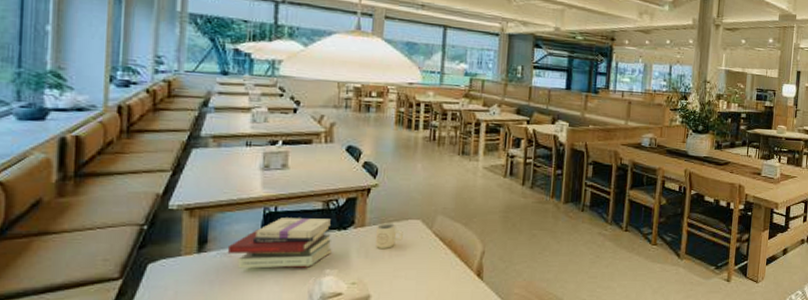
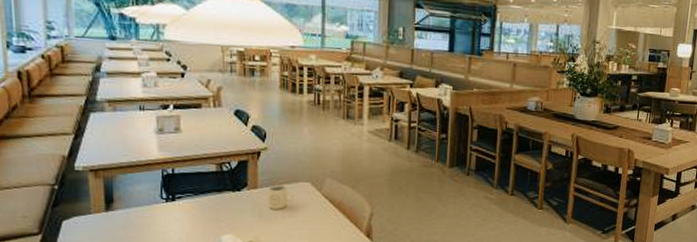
books: present [227,217,332,269] -> none [132,179,228,227]

